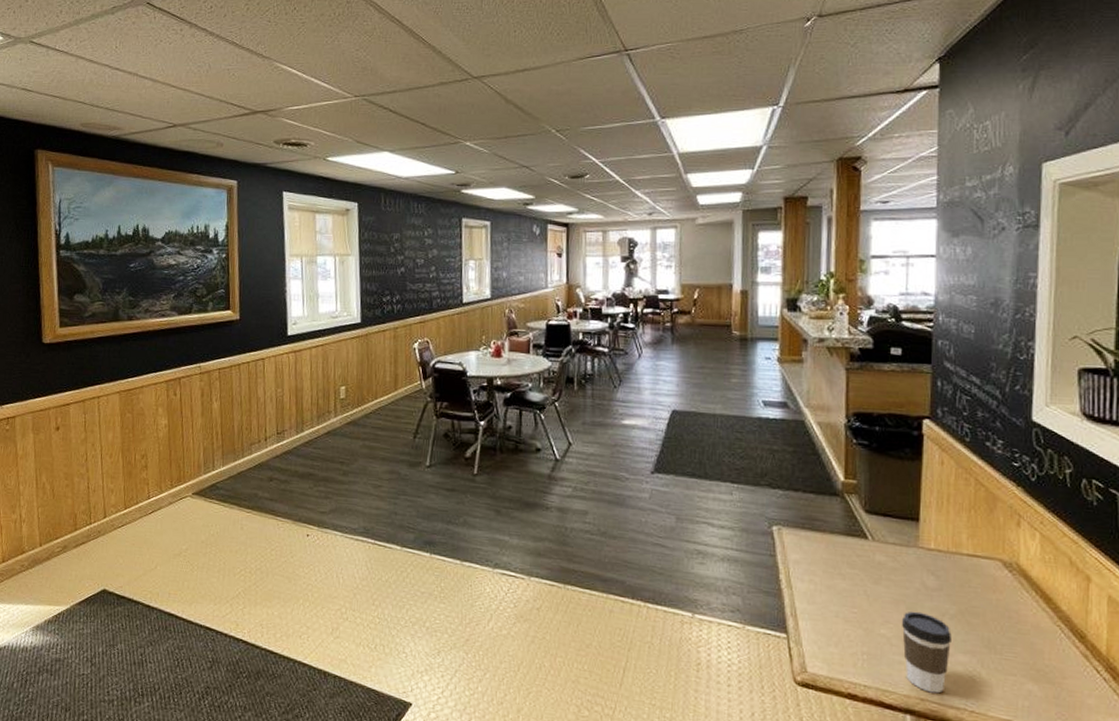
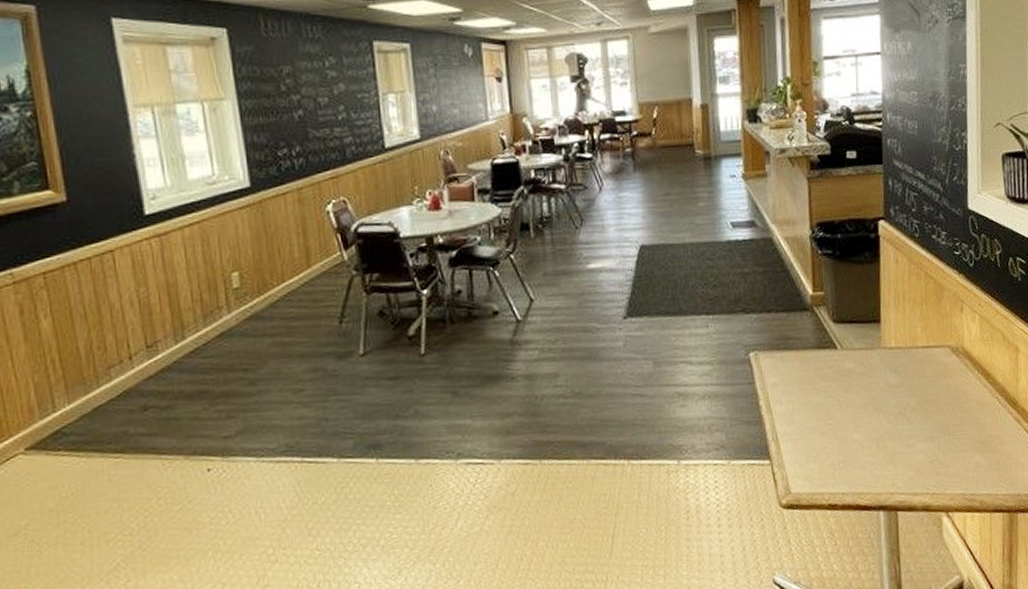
coffee cup: present [902,611,952,694] -> none [871,410,913,486]

